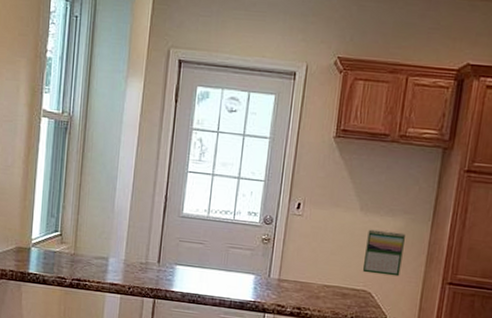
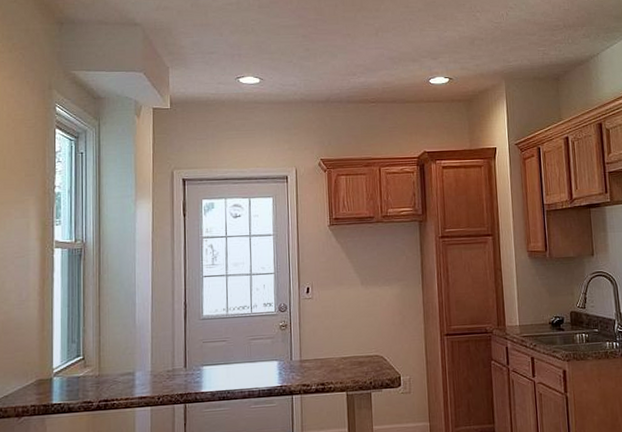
calendar: present [362,229,405,277] -> none [371,298,405,339]

